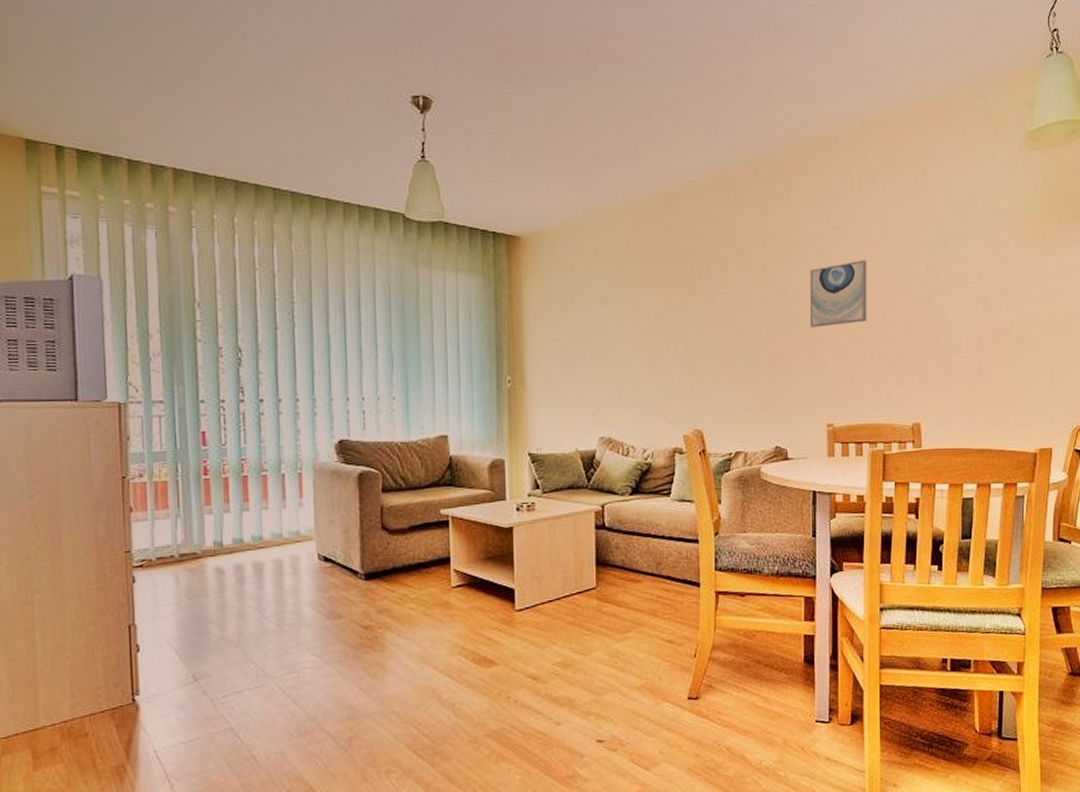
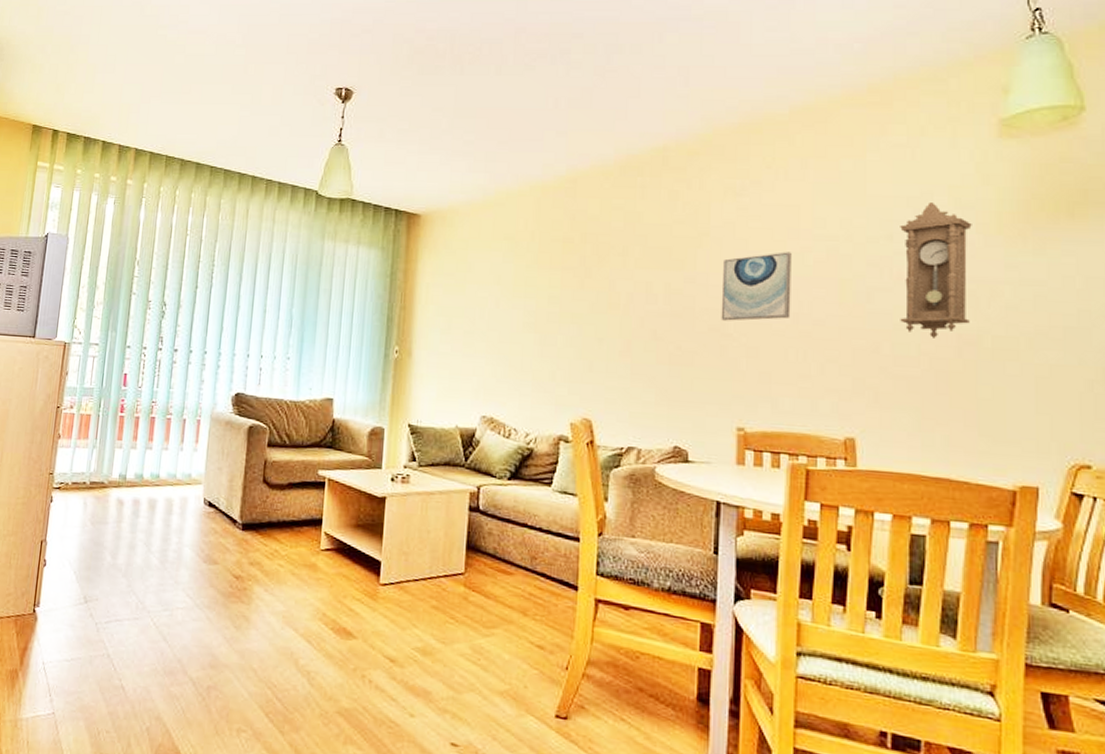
pendulum clock: none [952,210,1006,331] -> present [900,203,972,338]

